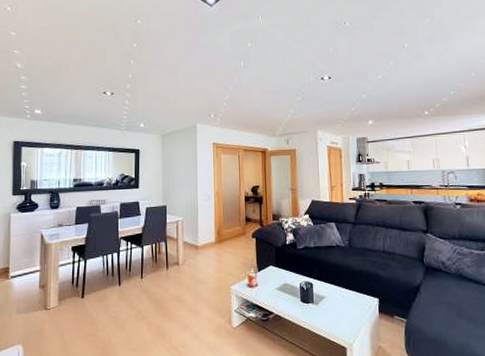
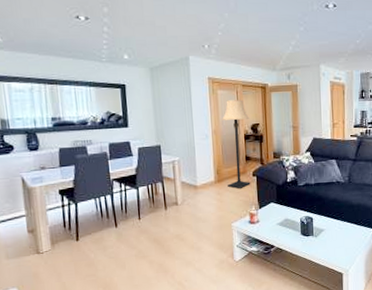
lamp: none [224,163,250,250] -> present [222,100,251,189]

